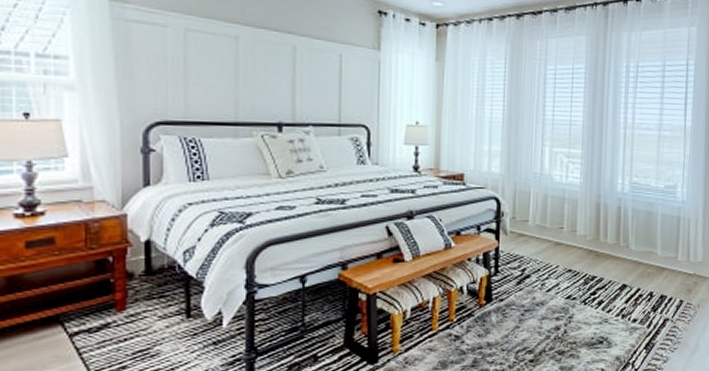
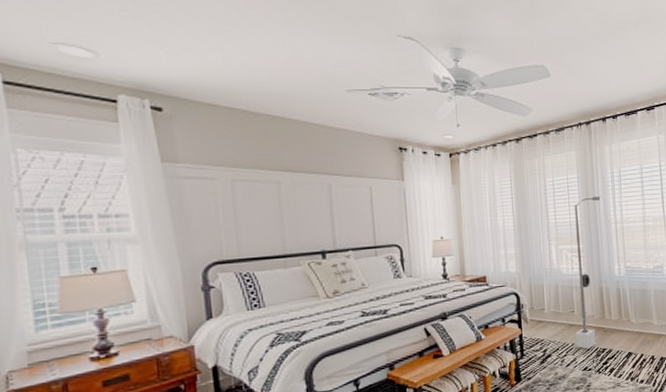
street lamp: none [560,94,611,274] -> present [574,196,601,349]

